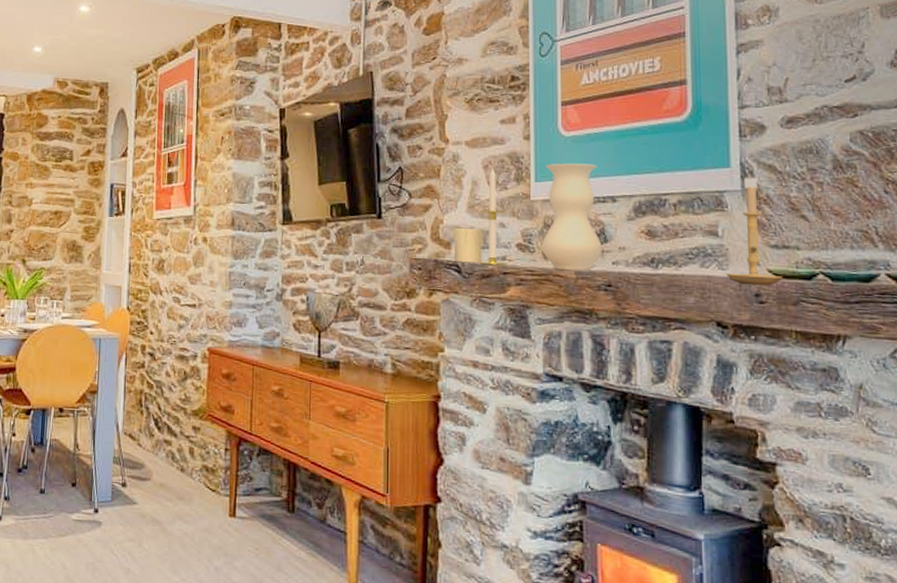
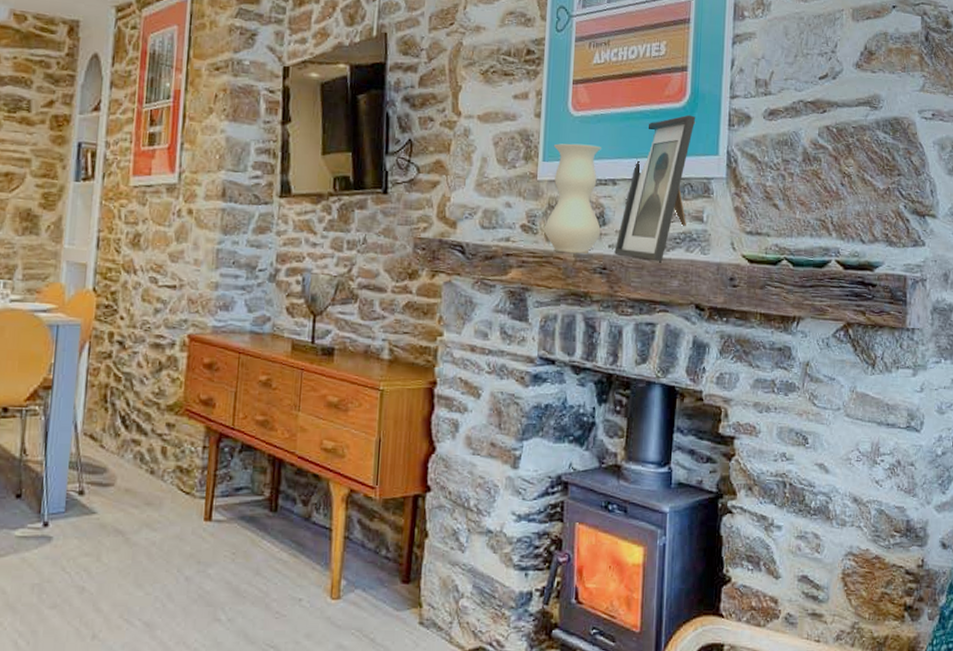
candle: present [453,228,482,263] -> none [459,206,488,244]
candle: present [478,167,507,266] -> none [482,144,511,247]
picture frame: none [619,128,701,278] -> present [614,115,696,262]
candle holder: present [725,177,782,286] -> none [706,165,754,271]

